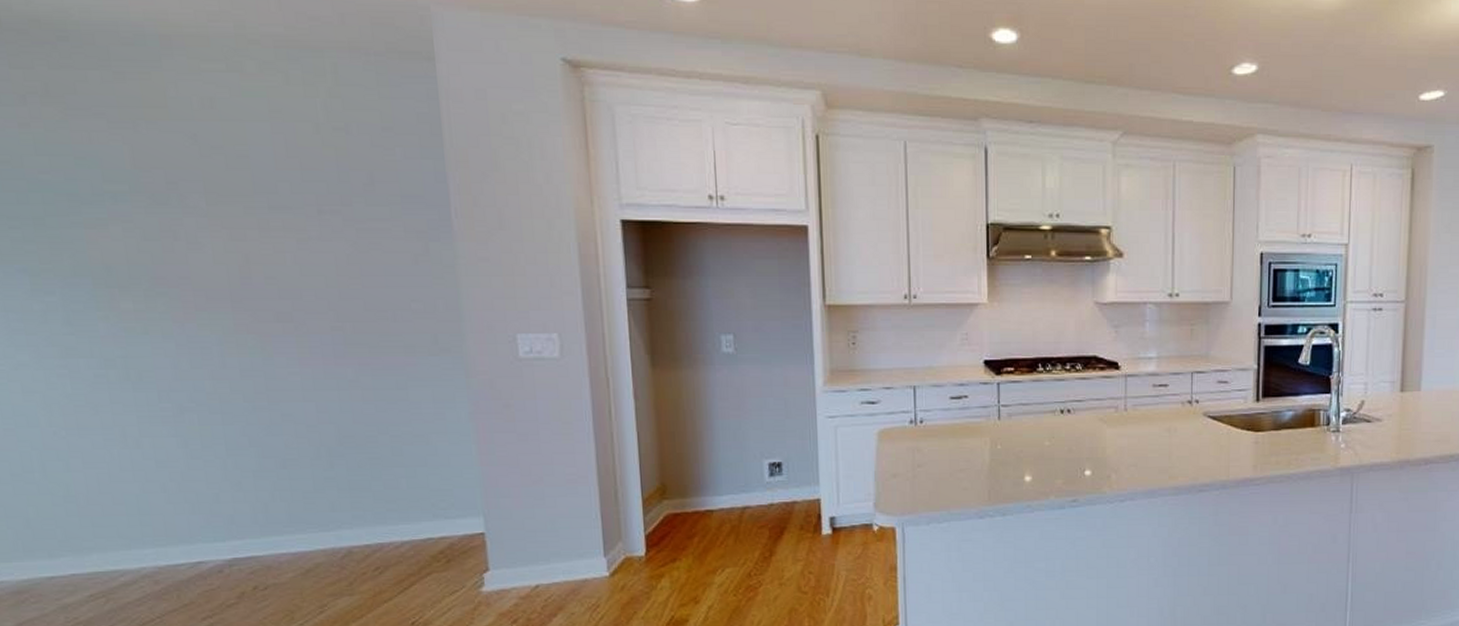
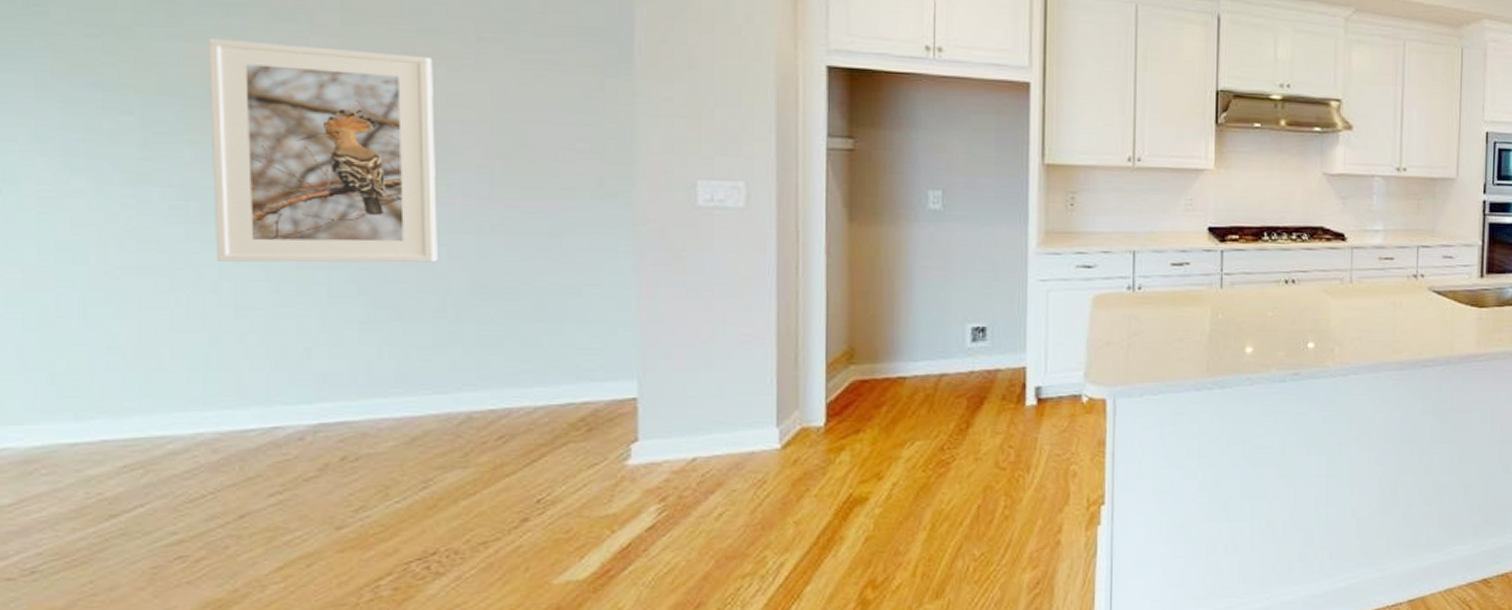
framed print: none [104,225,309,421] -> present [209,39,438,263]

